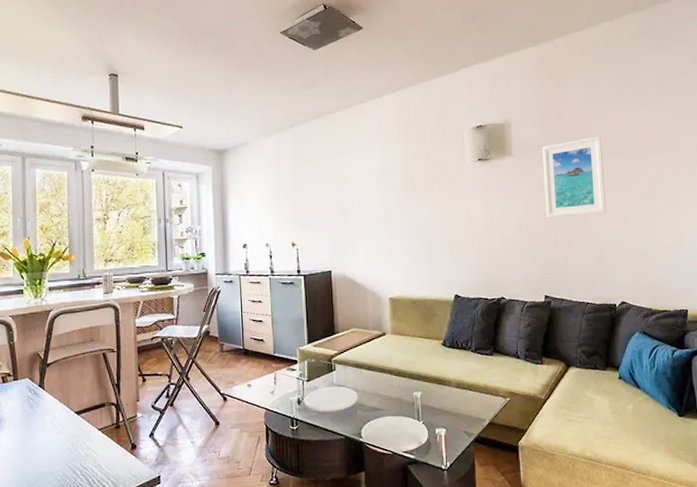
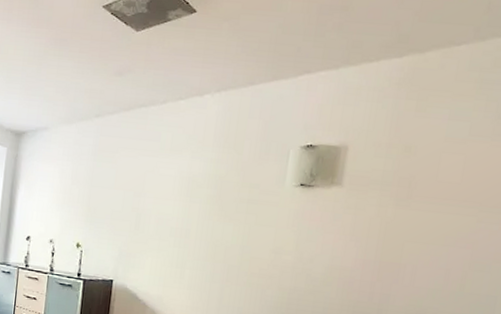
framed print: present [542,136,606,218] -> none [366,177,458,271]

